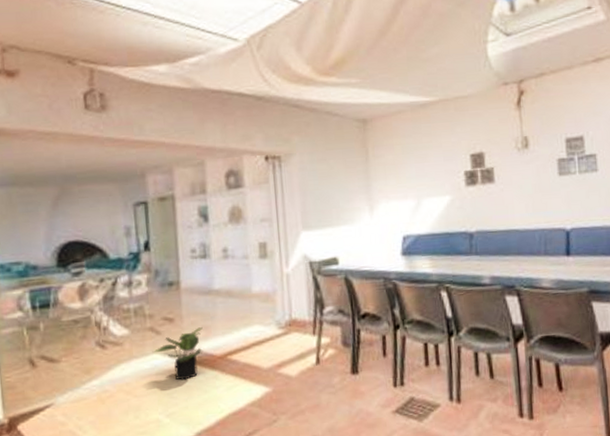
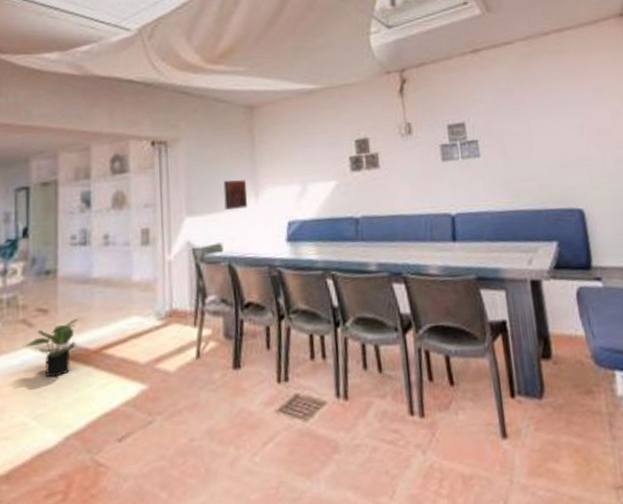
decorative tile: none [338,195,362,225] -> present [223,180,247,210]

